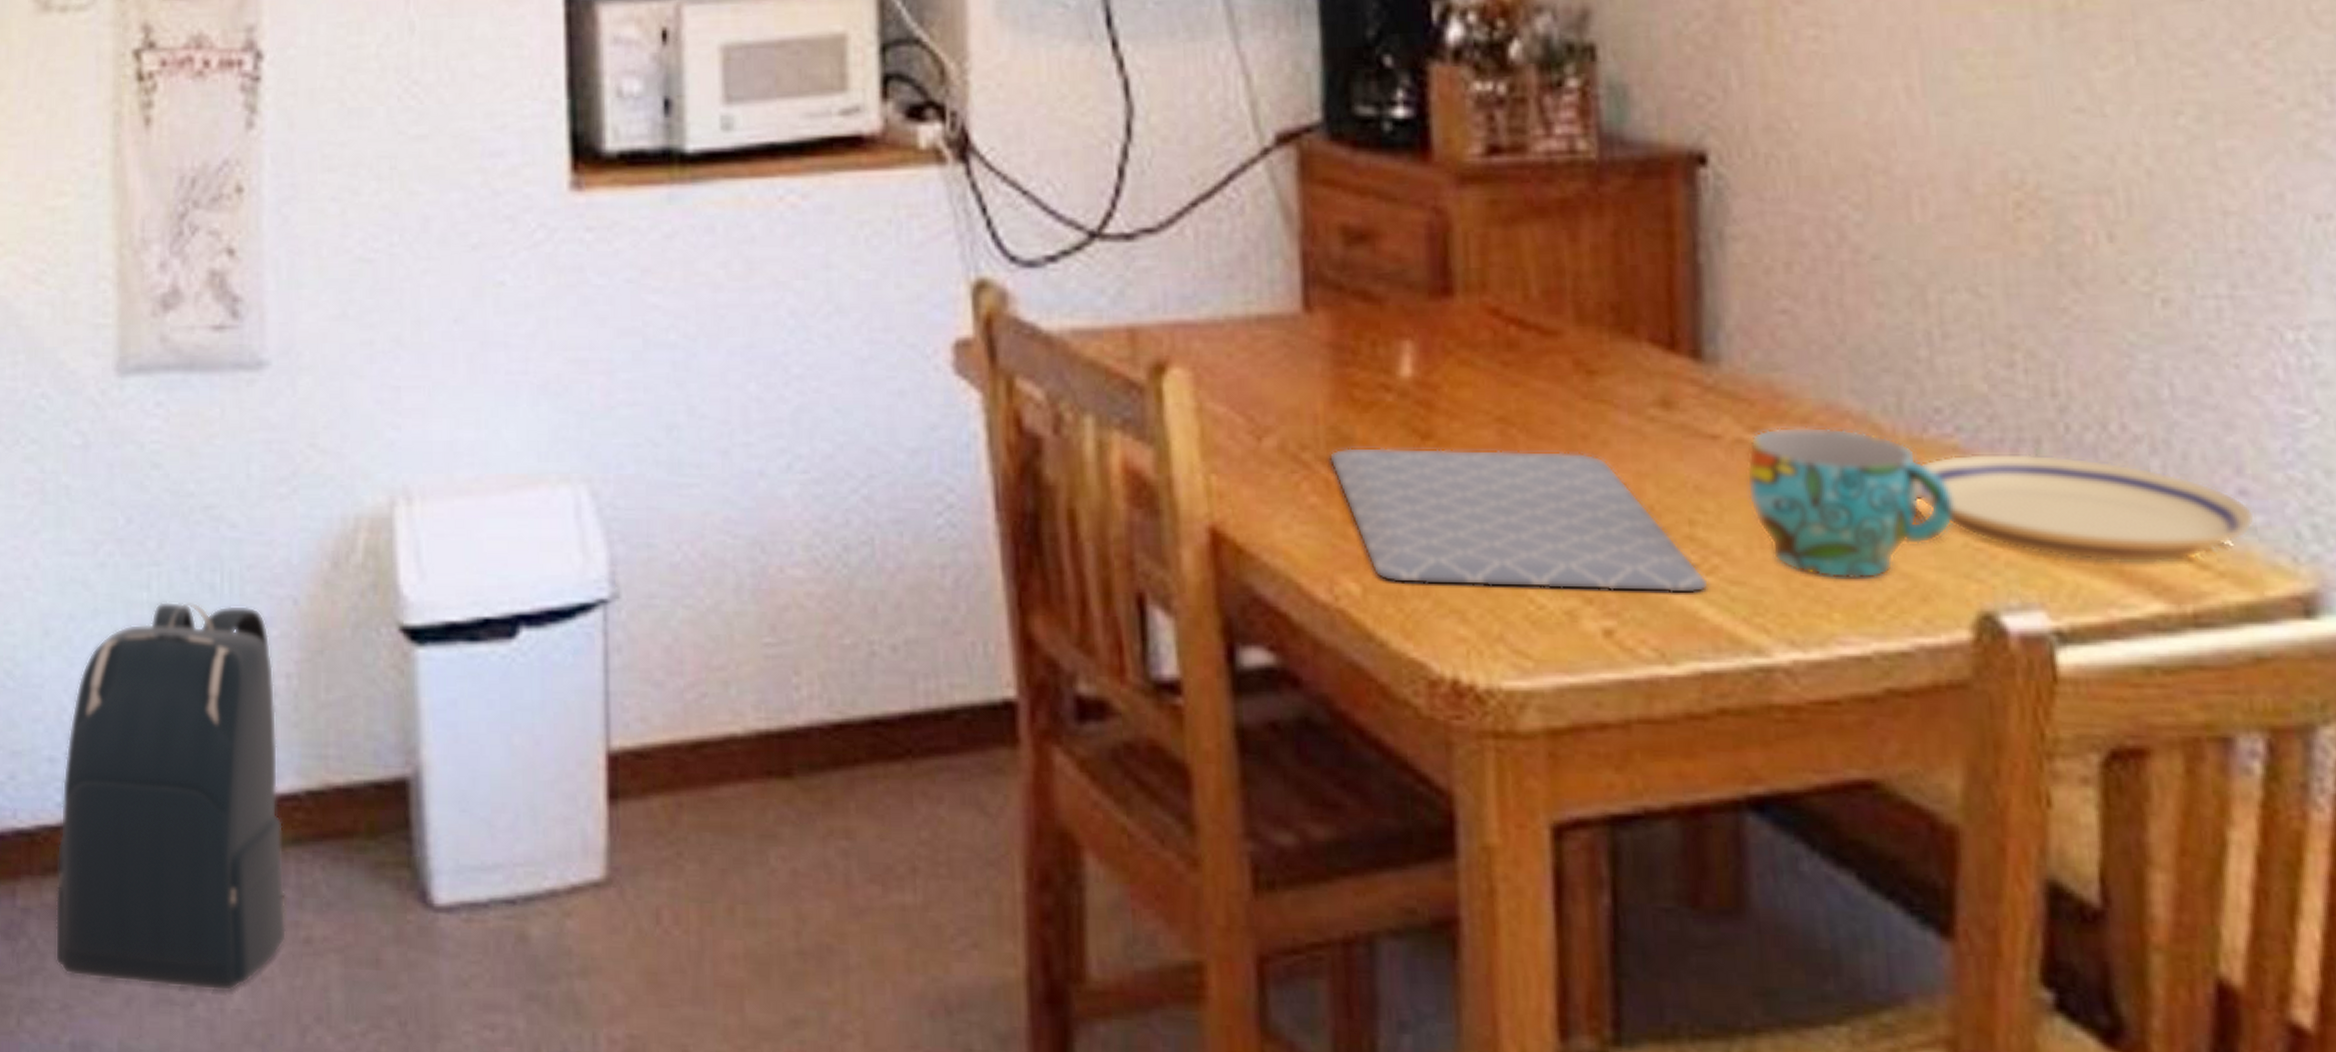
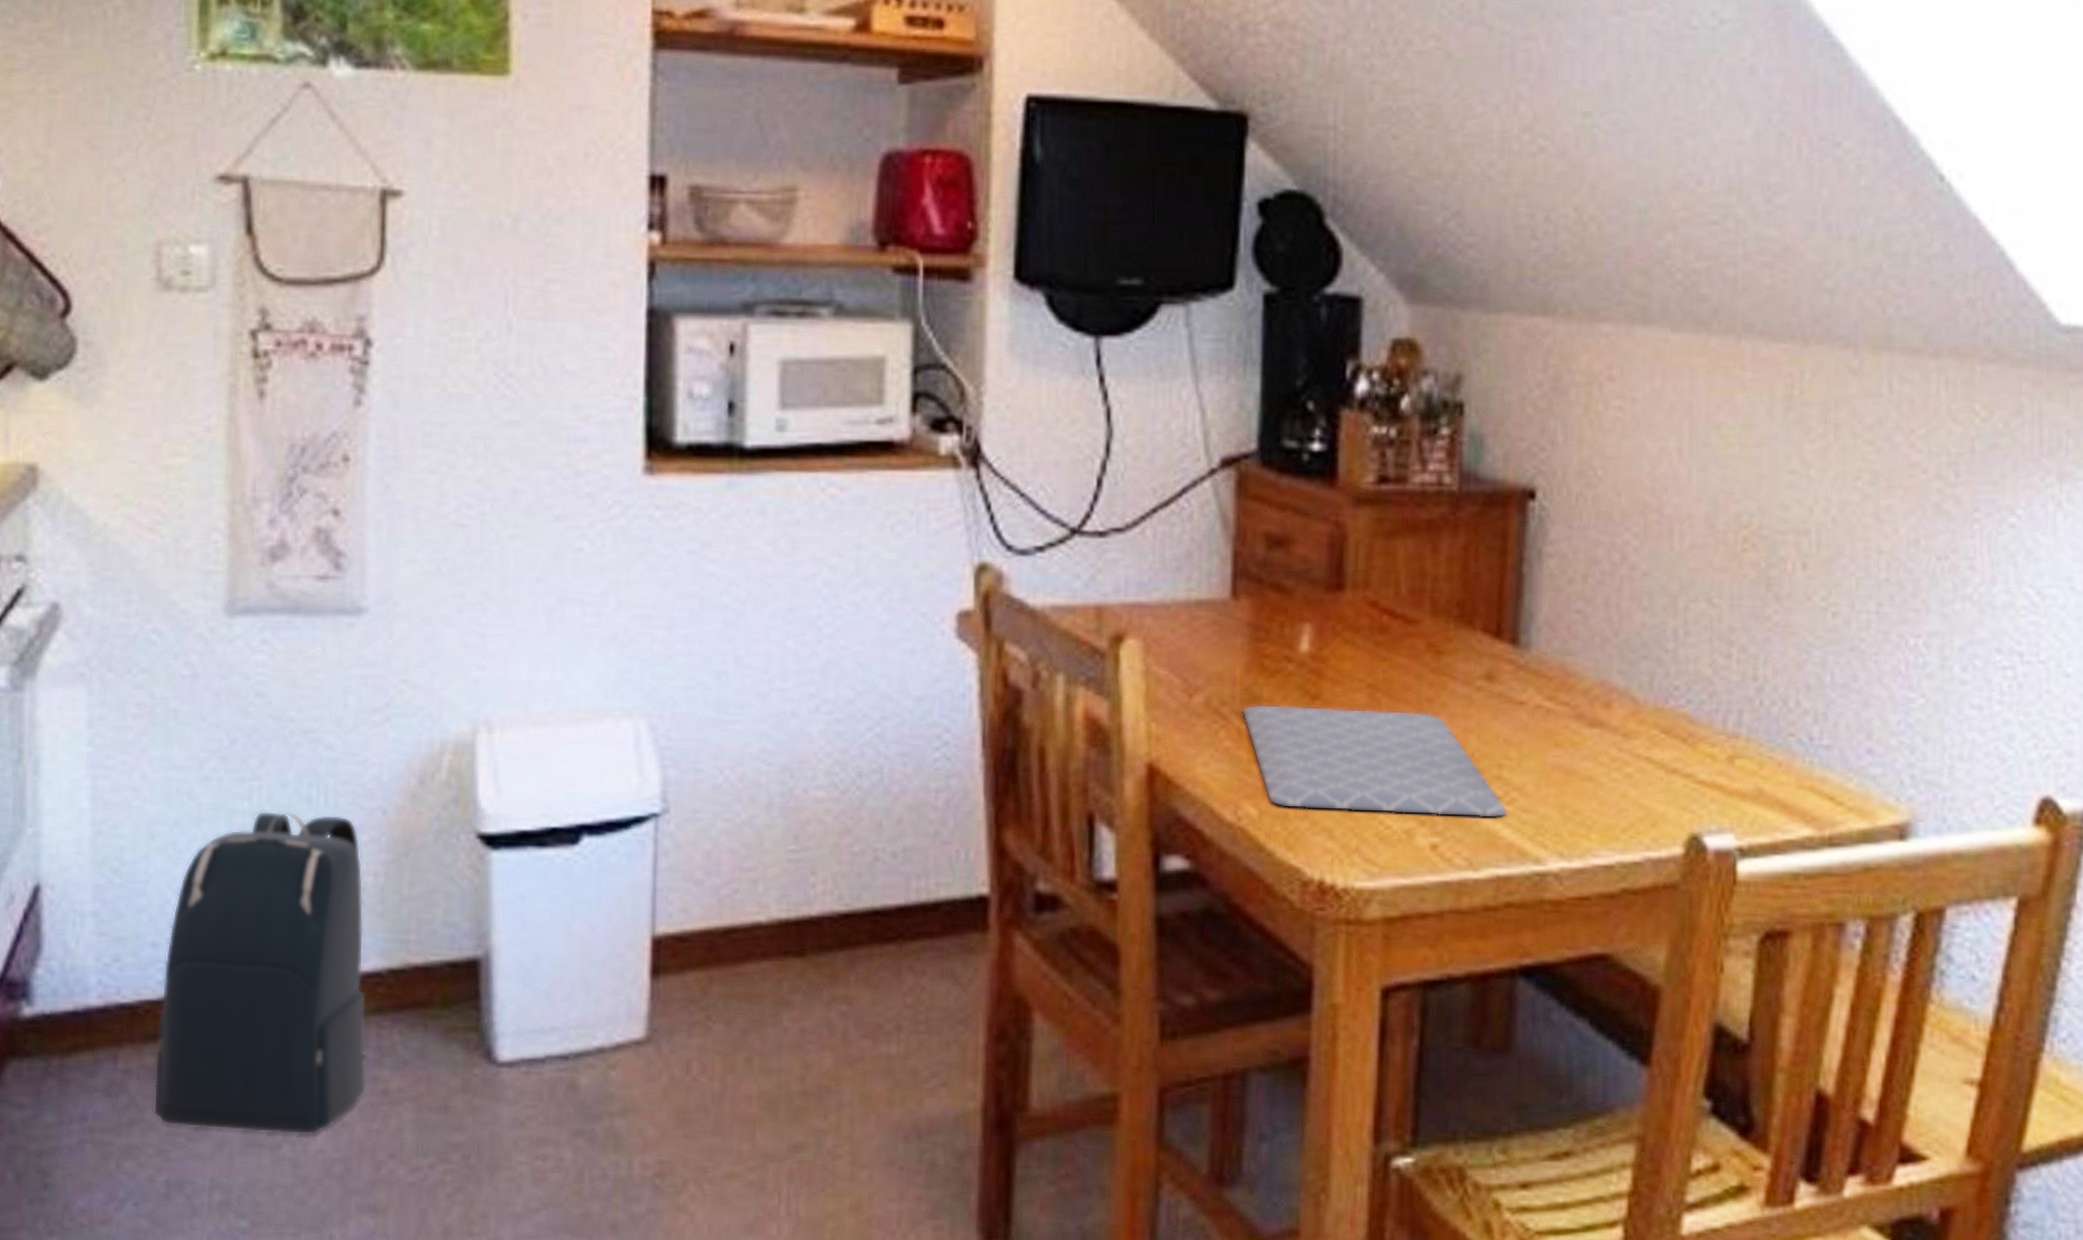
cup: present [1746,426,1954,578] -> none [1541,697,1680,809]
plate: present [1915,453,2256,563] -> none [1656,719,1876,801]

